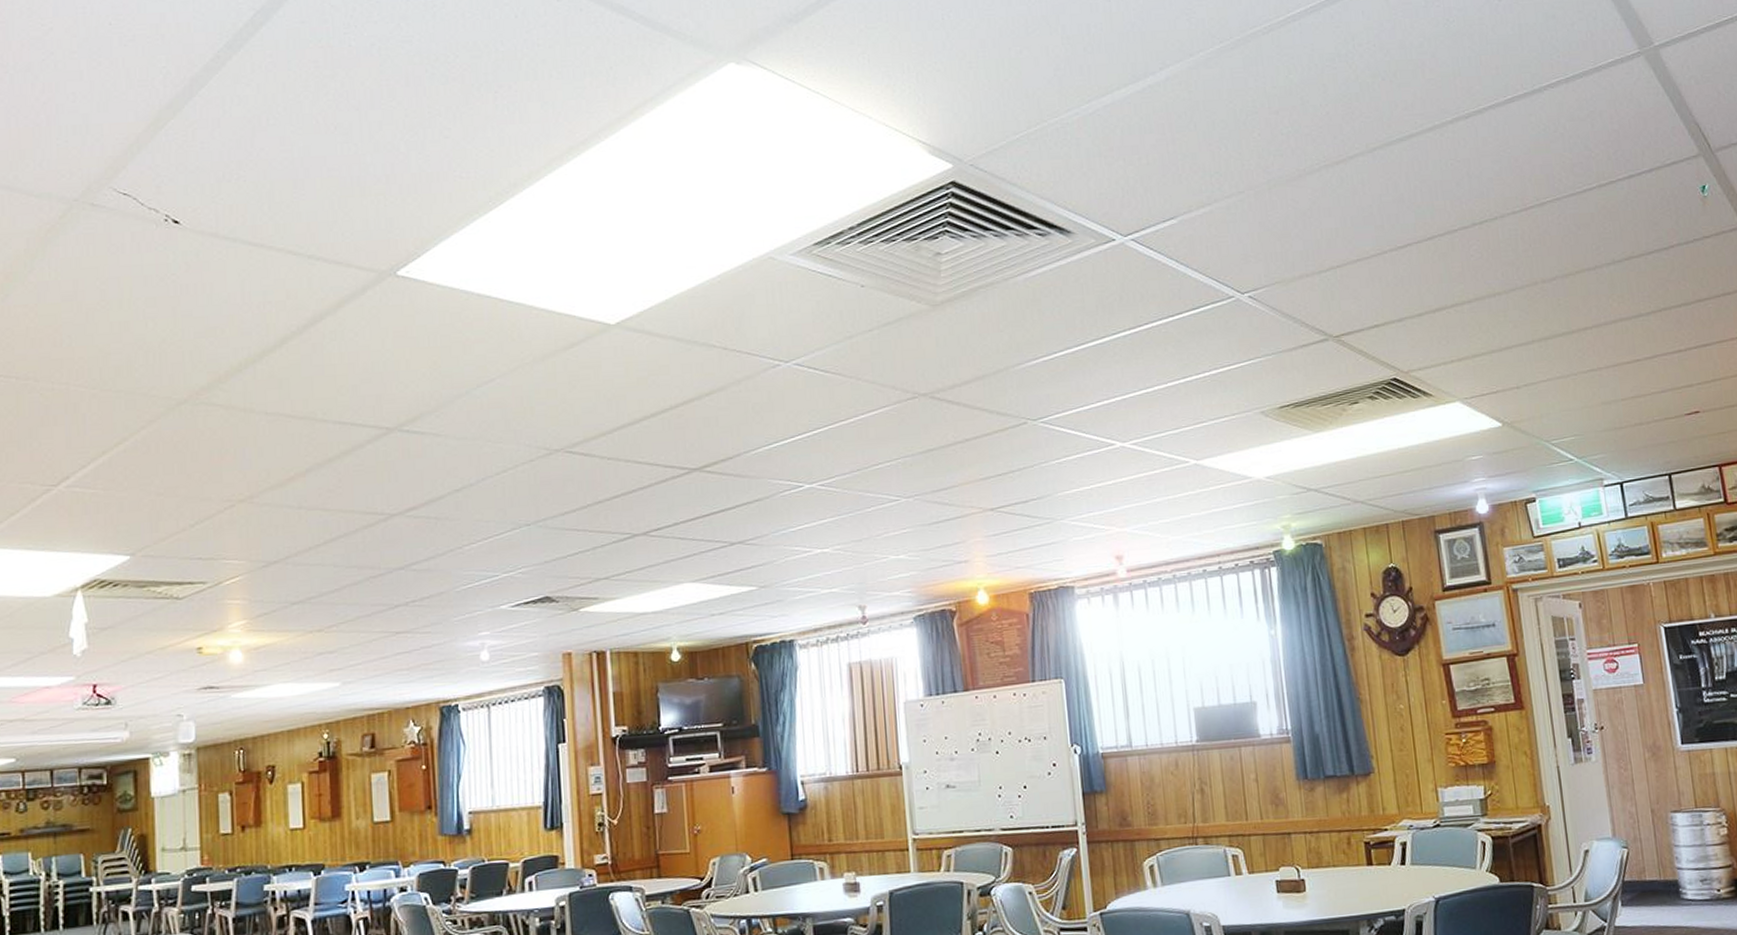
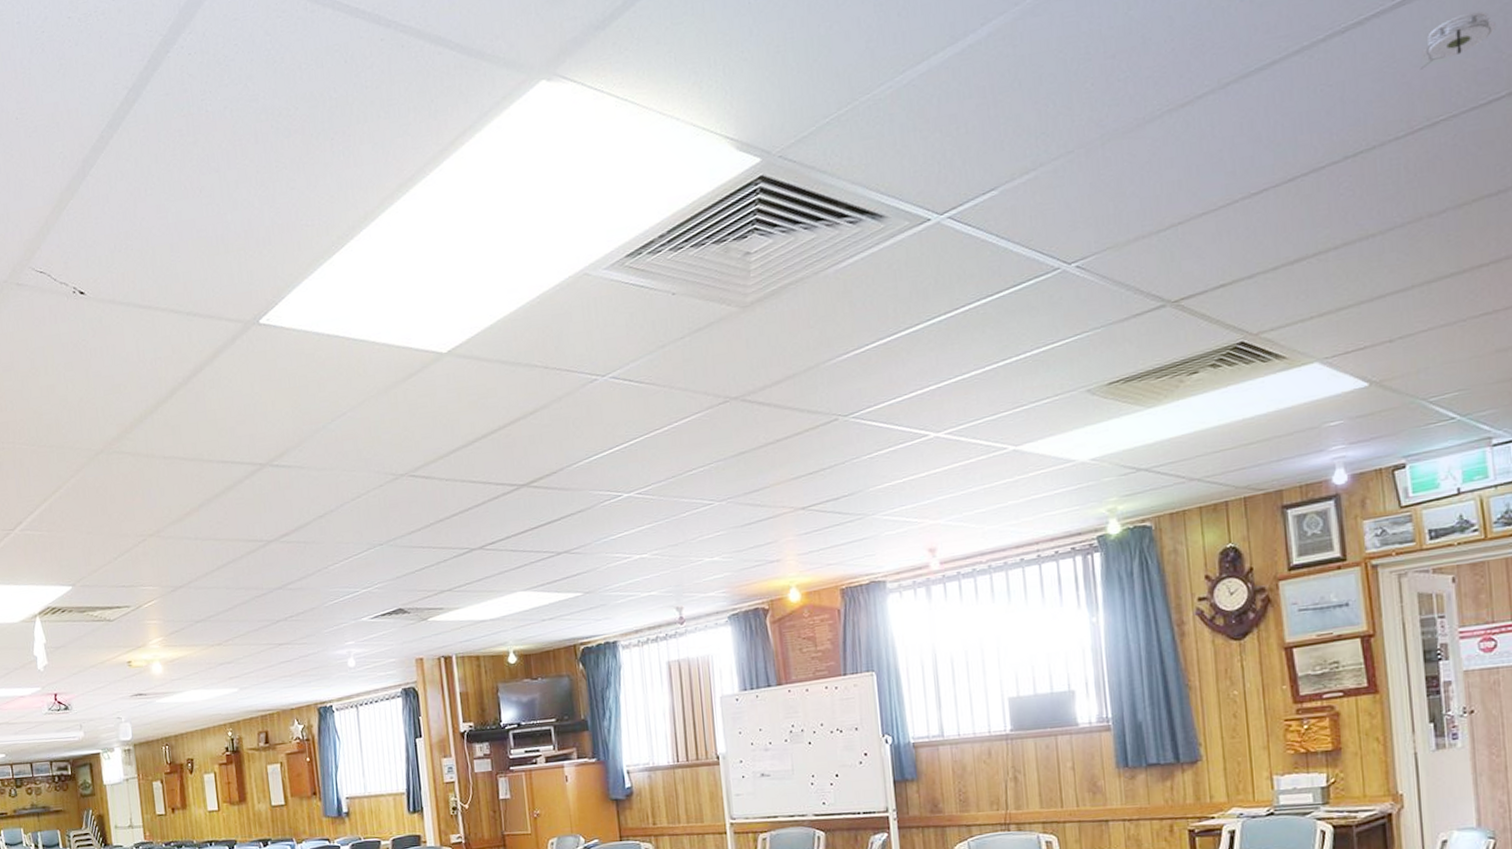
smoke detector: none [1529,114,1586,157] -> present [1420,11,1496,70]

